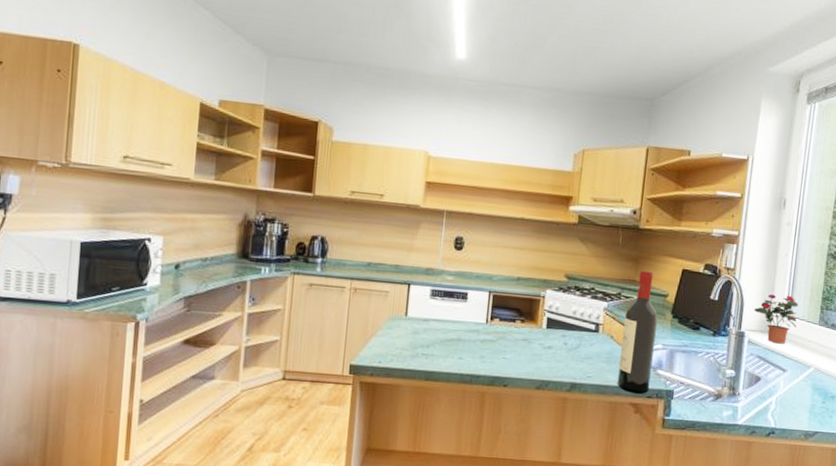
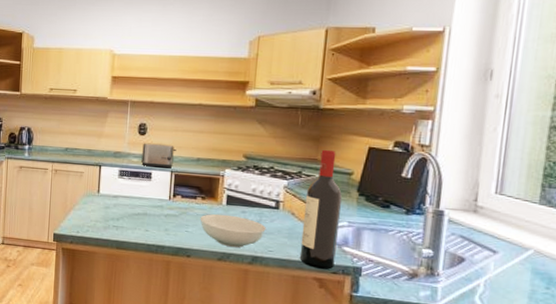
toaster: none [455,259,496,288] -> present [140,143,177,168]
bowl: none [518,338,586,375] -> present [200,214,266,248]
potted flower: present [753,294,798,344] -> none [454,172,512,224]

